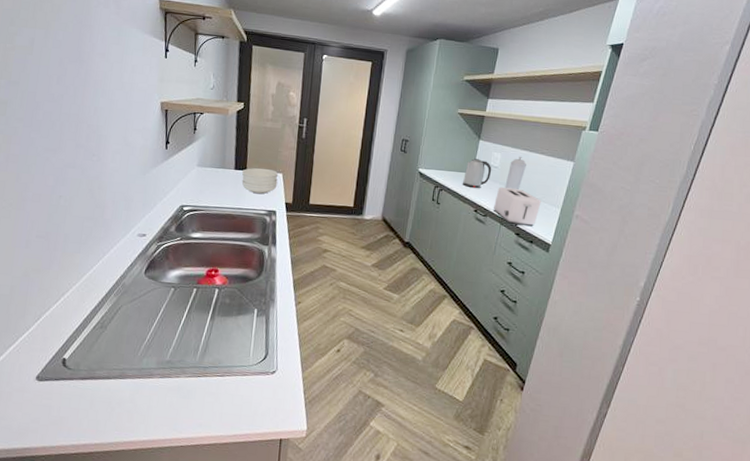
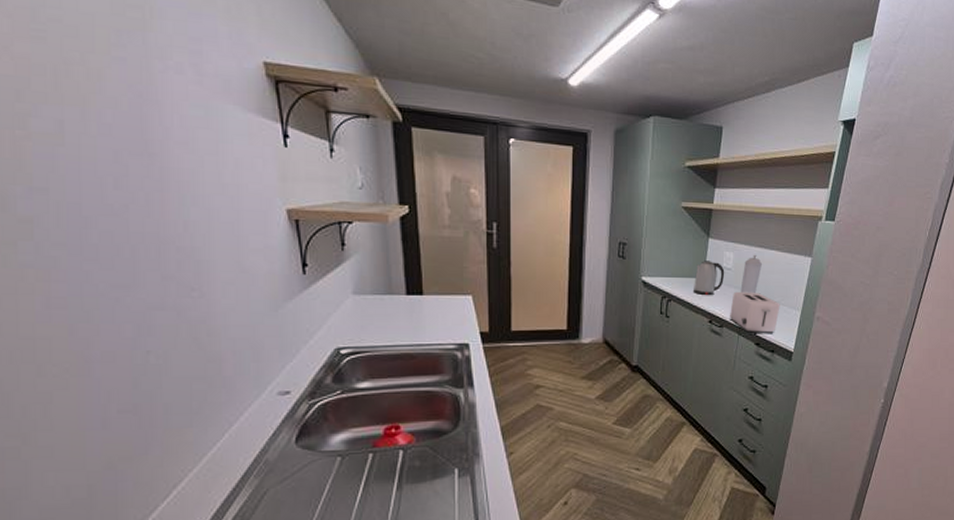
bowl: present [241,167,279,195] -> none [416,290,467,324]

